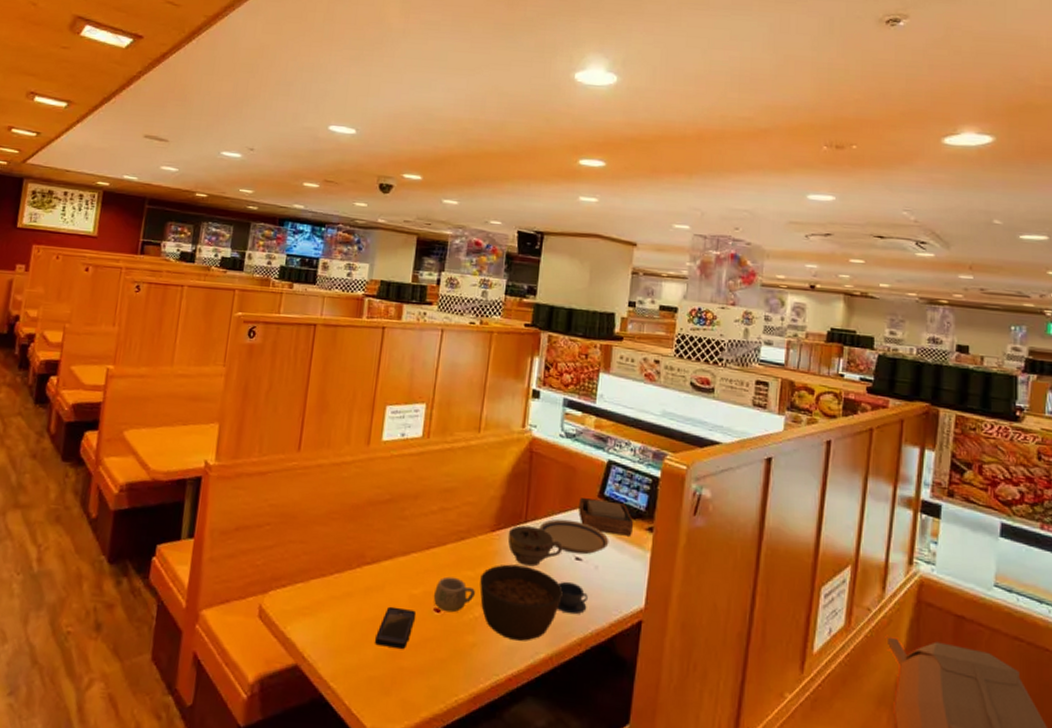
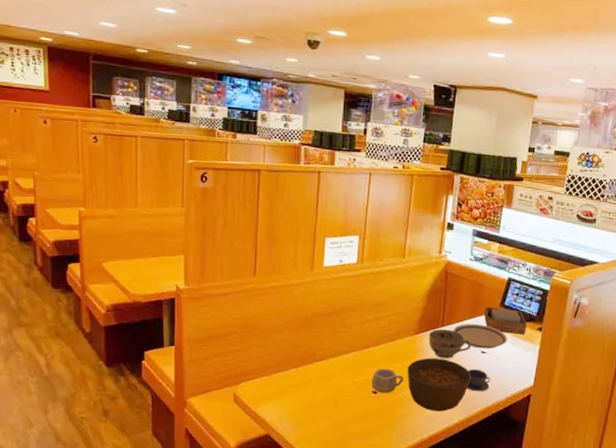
mobile phone: present [375,606,417,650] -> none [327,391,359,421]

